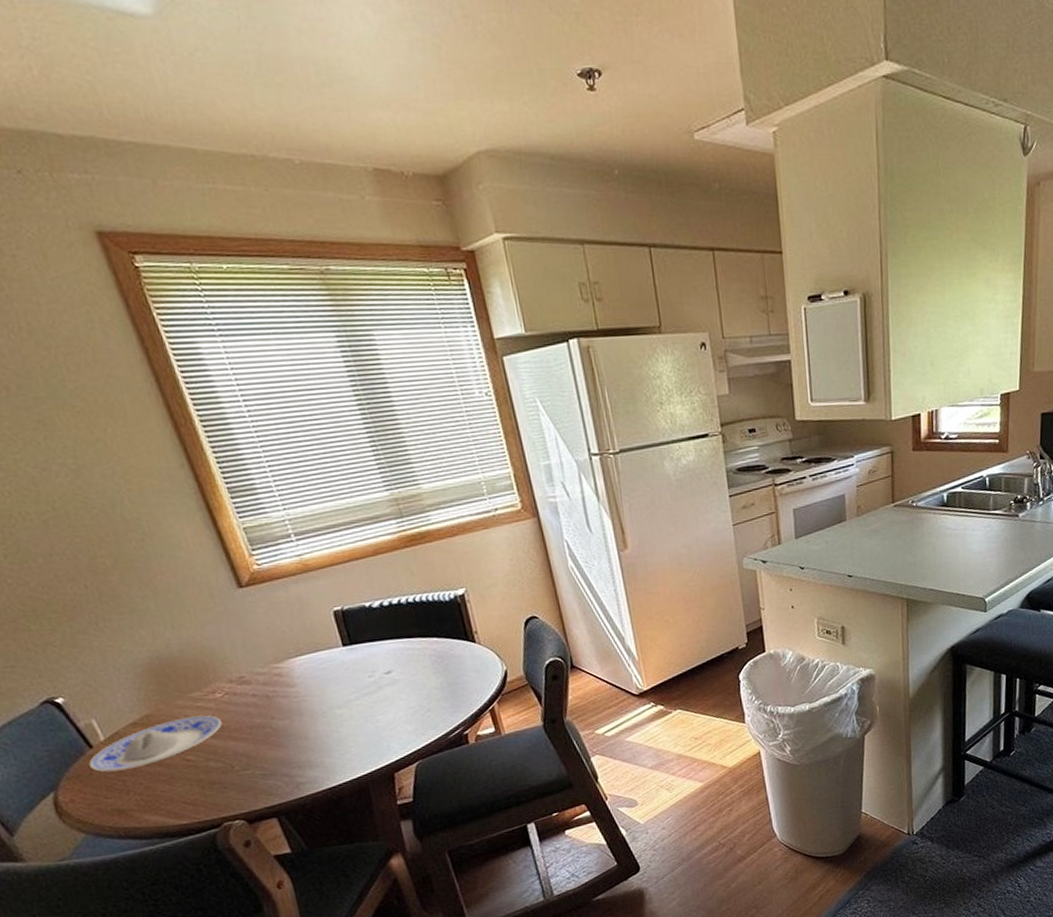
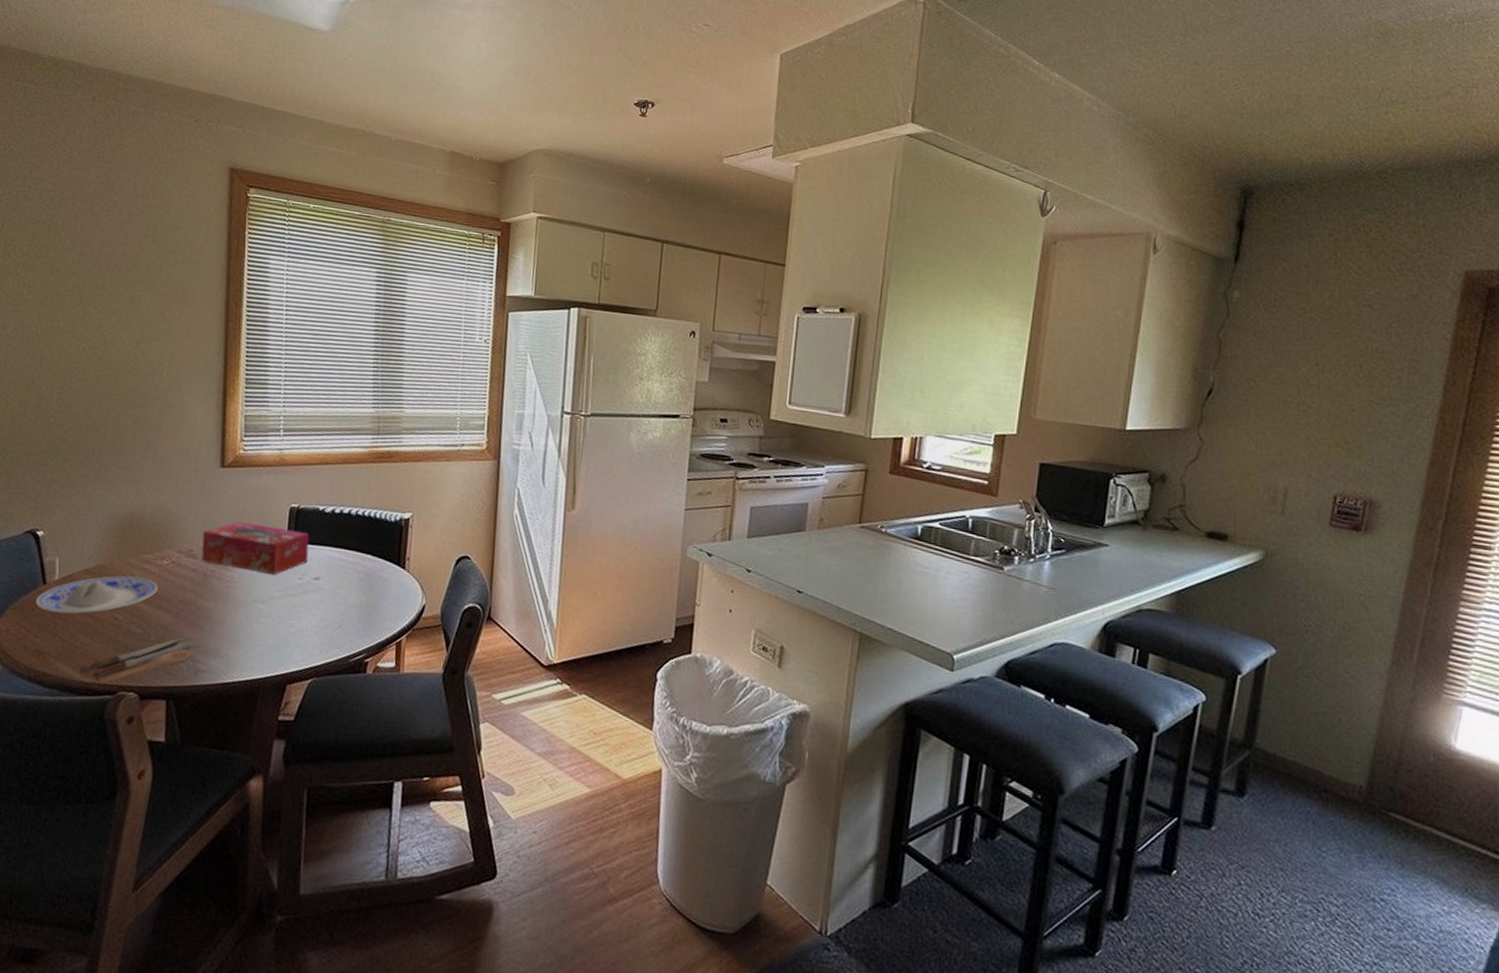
spoon: none [171,756,288,822] -> present [79,635,199,685]
tissue box: none [246,632,373,685] -> present [201,521,310,576]

